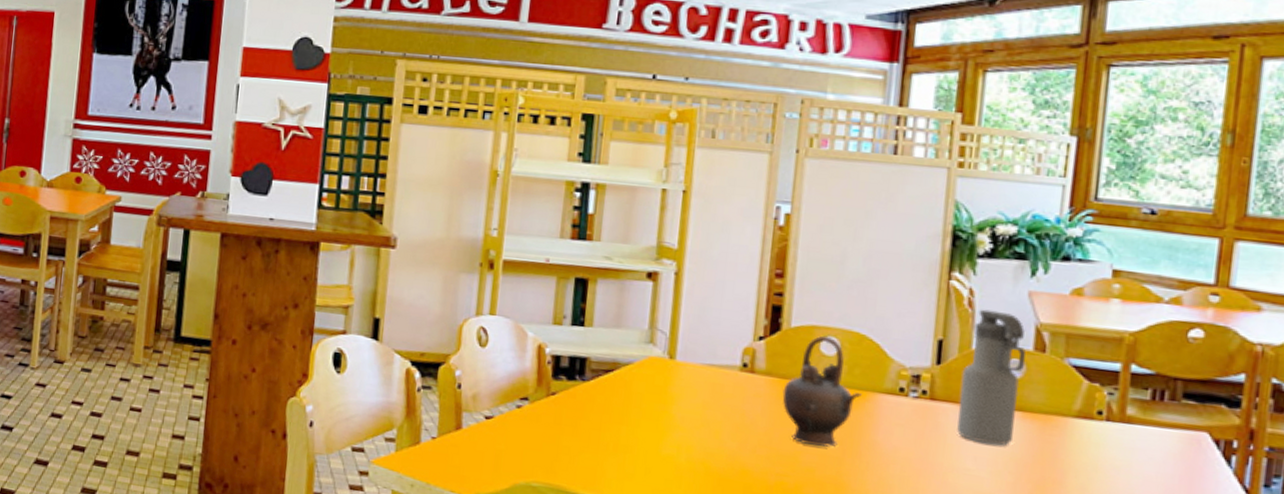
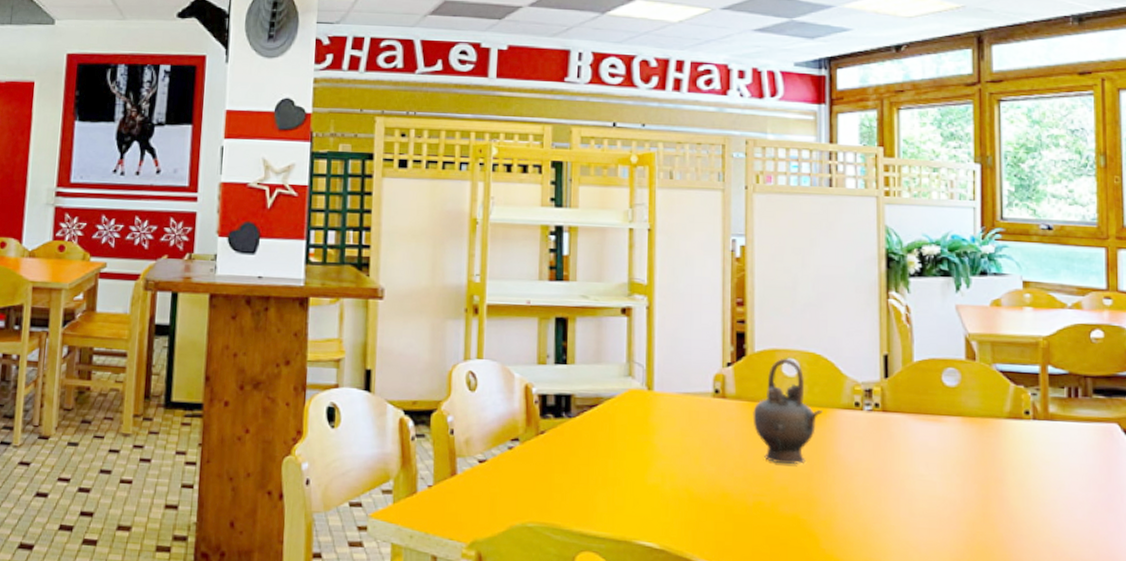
water bottle: present [957,309,1026,446] -> none [907,324,959,450]

